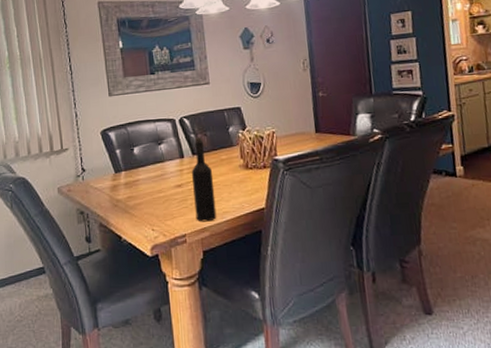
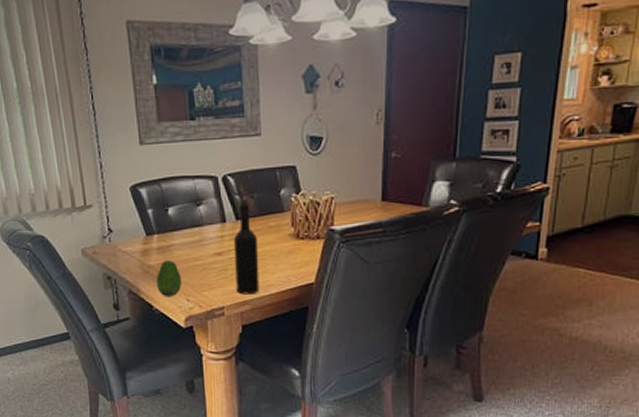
fruit: none [124,194,147,228] -> present [156,260,181,297]

